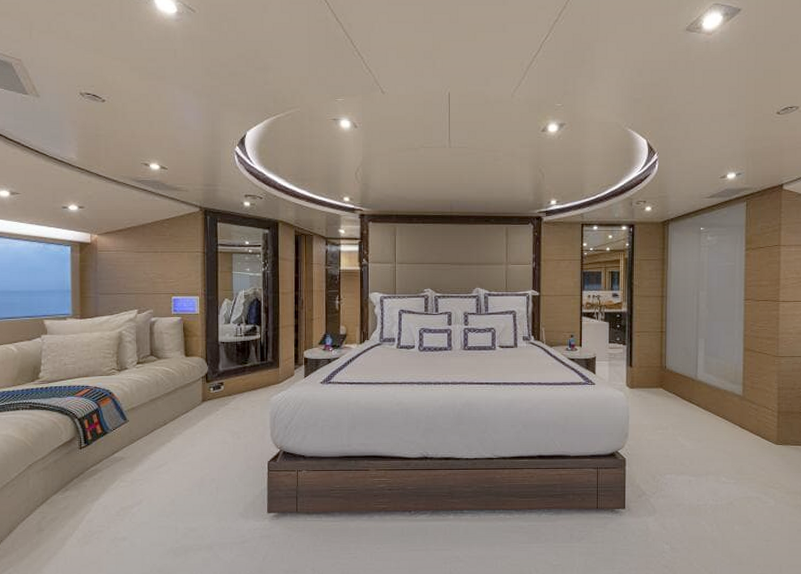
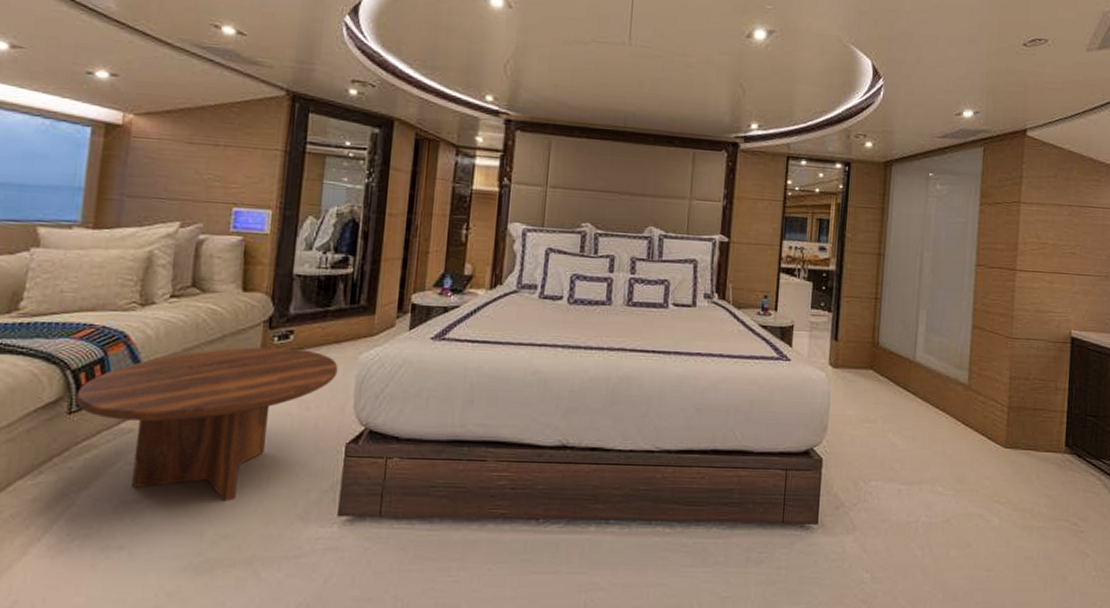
coffee table: none [83,396,257,505] -> present [75,347,338,501]

